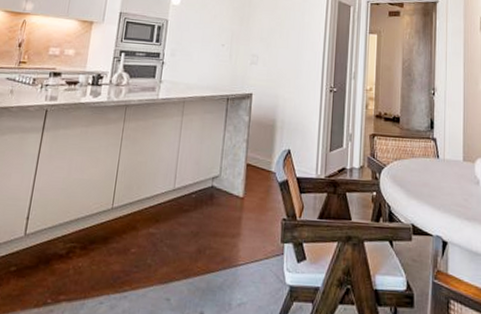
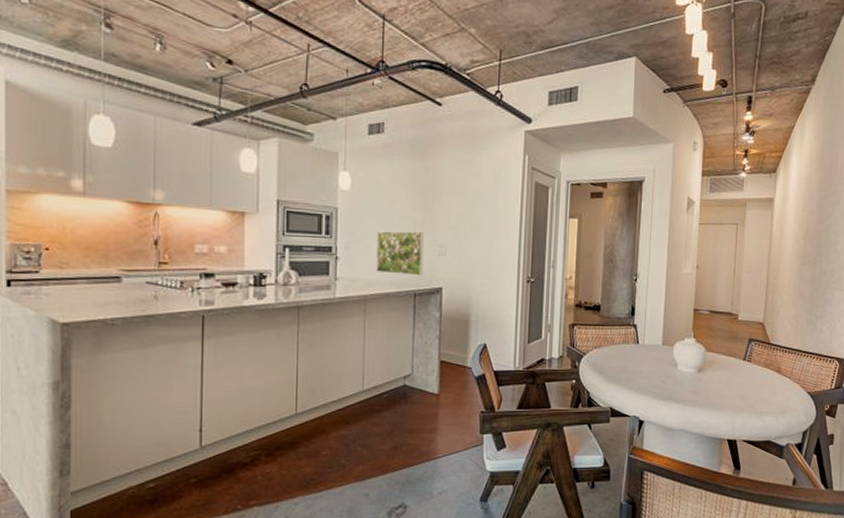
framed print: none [195,40,239,82] -> present [376,230,424,276]

